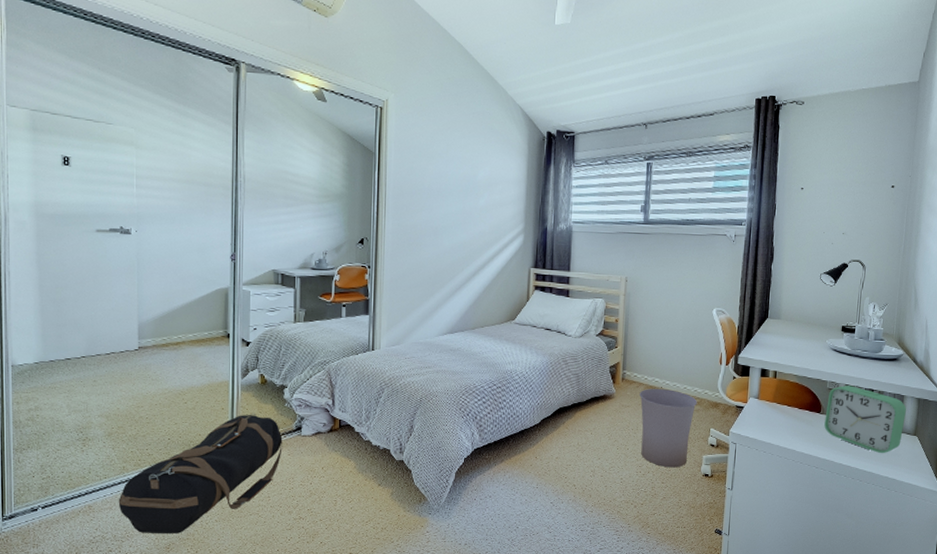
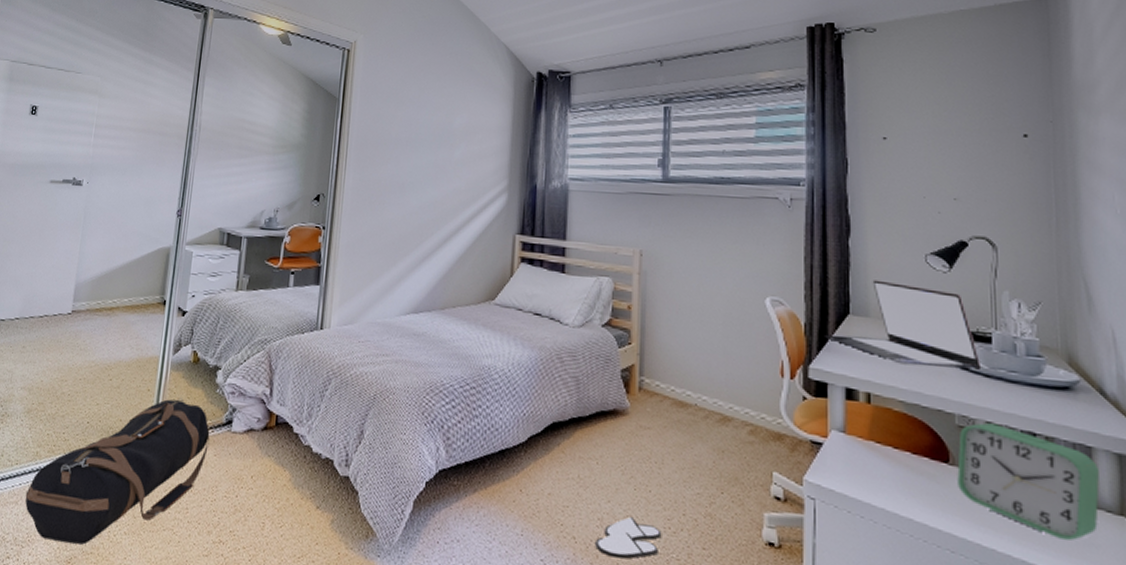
slippers: none [589,467,635,495] -> present [595,516,662,559]
waste bin: present [640,388,697,468] -> none [665,405,750,528]
laptop: none [751,293,847,351] -> present [825,280,982,370]

